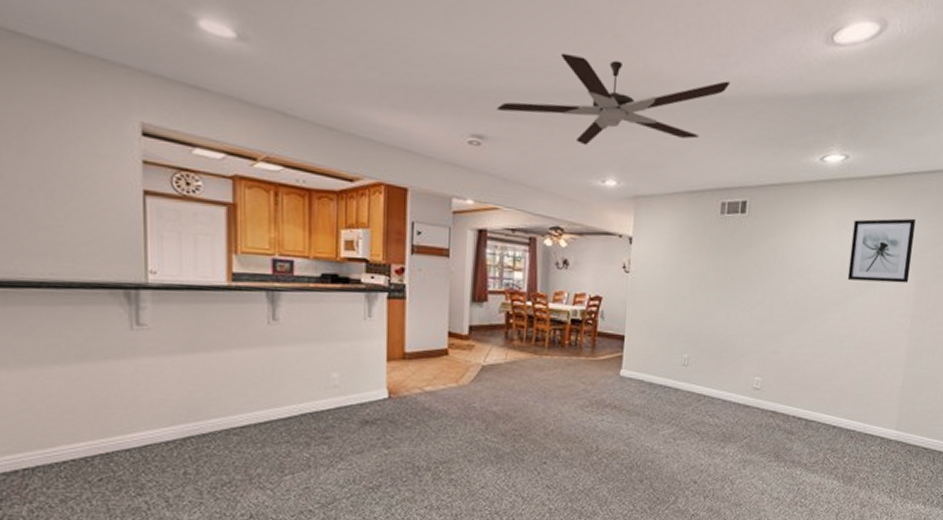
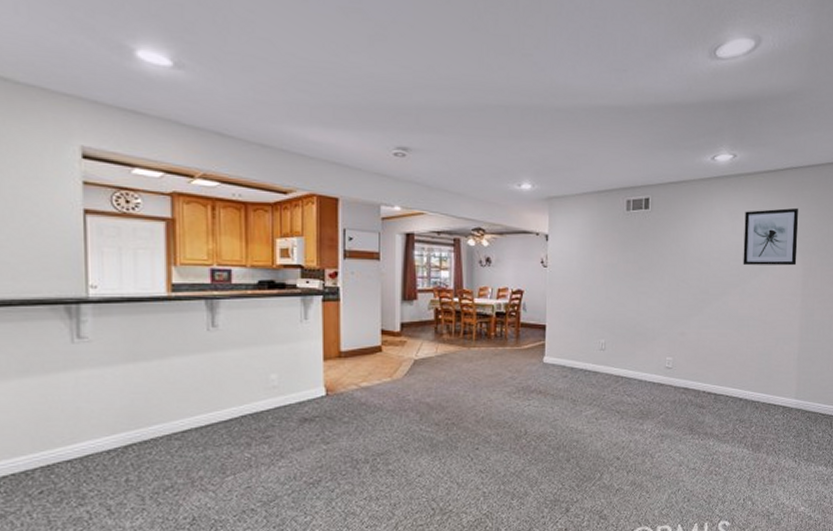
ceiling fan: present [496,53,730,146] -> none [418,72,628,153]

